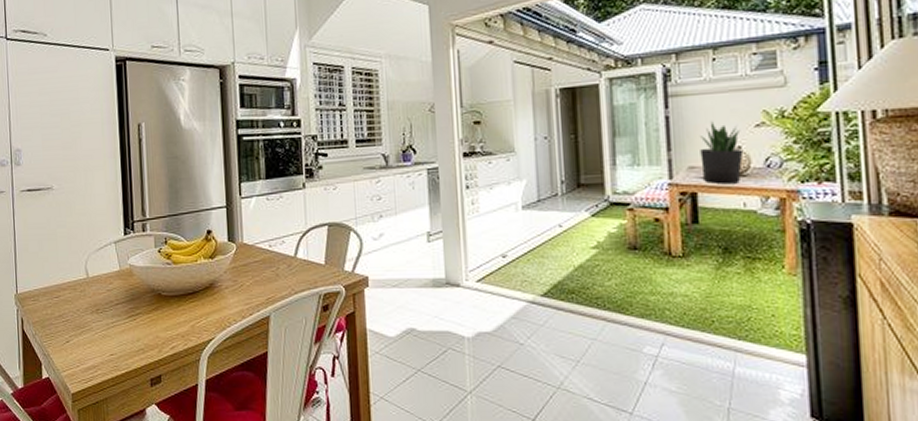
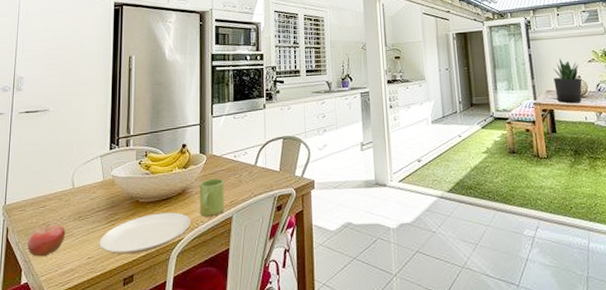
fruit: none [44,316,84,351] -> present [27,224,66,257]
plate: none [121,308,222,353] -> present [99,212,191,255]
cup: none [229,271,260,314] -> present [199,178,225,216]

